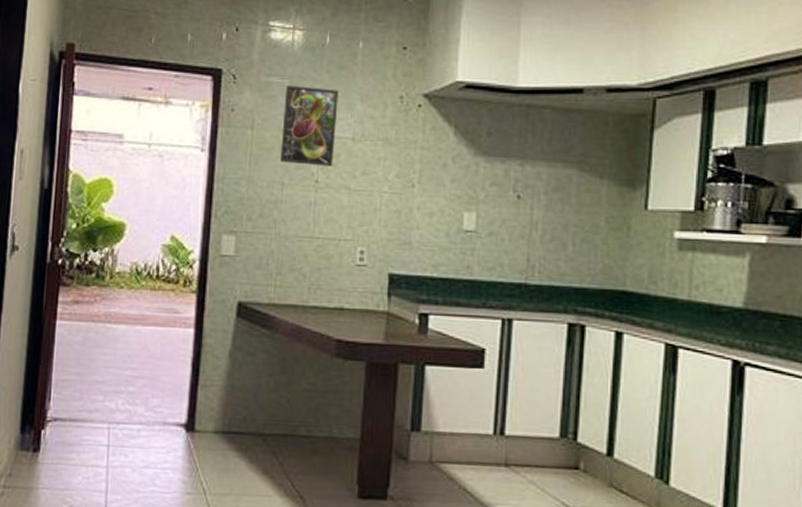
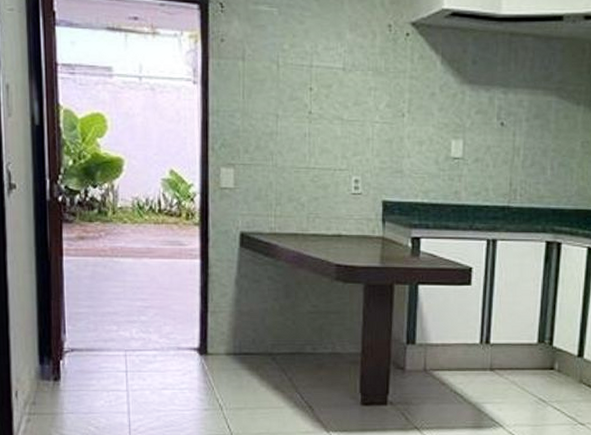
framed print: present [280,85,338,166] -> none [273,13,328,97]

